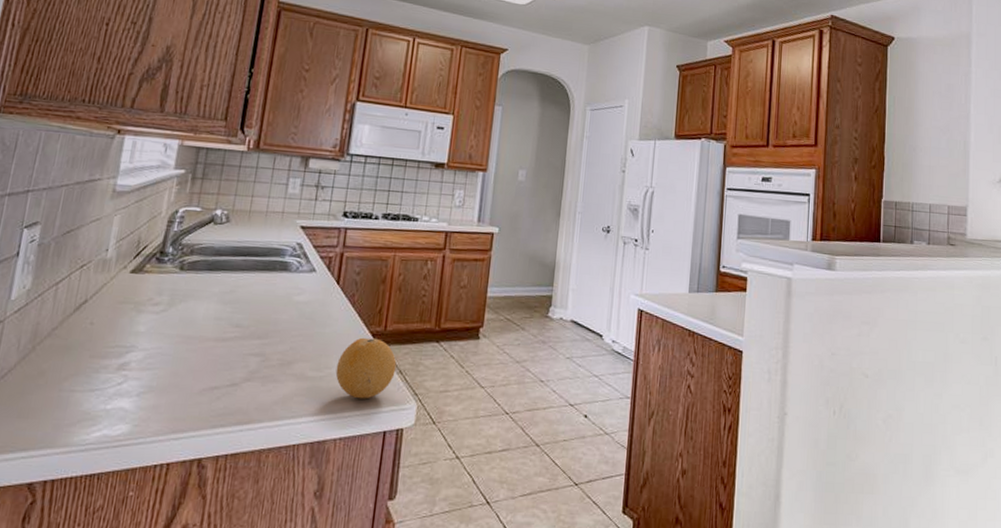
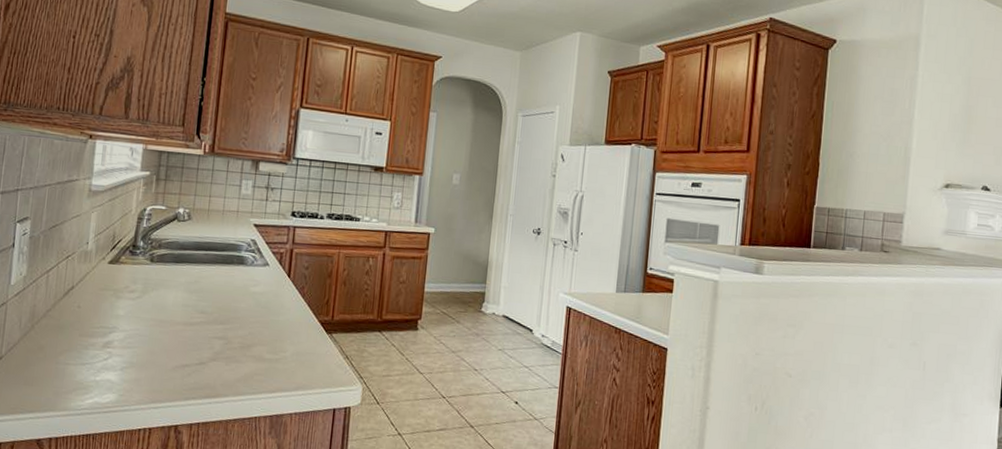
fruit: present [335,337,397,399] -> none [289,325,343,380]

